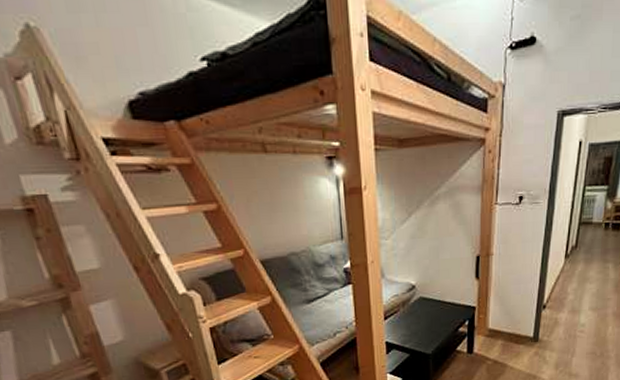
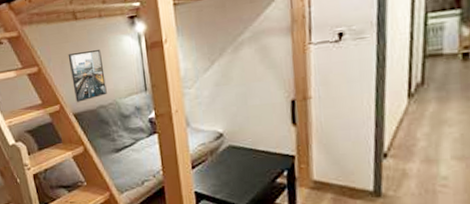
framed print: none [255,190,300,248] -> present [68,50,107,102]

